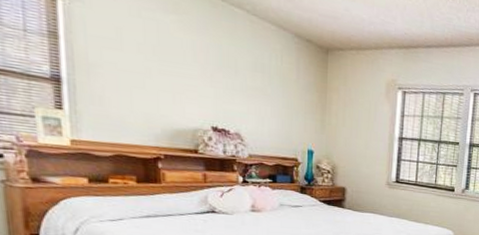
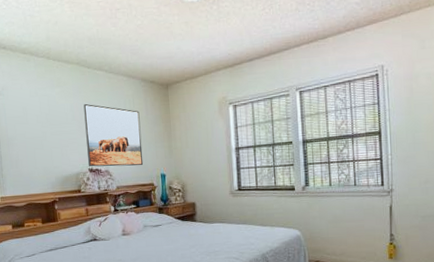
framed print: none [211,44,288,136] -> present [83,103,144,167]

